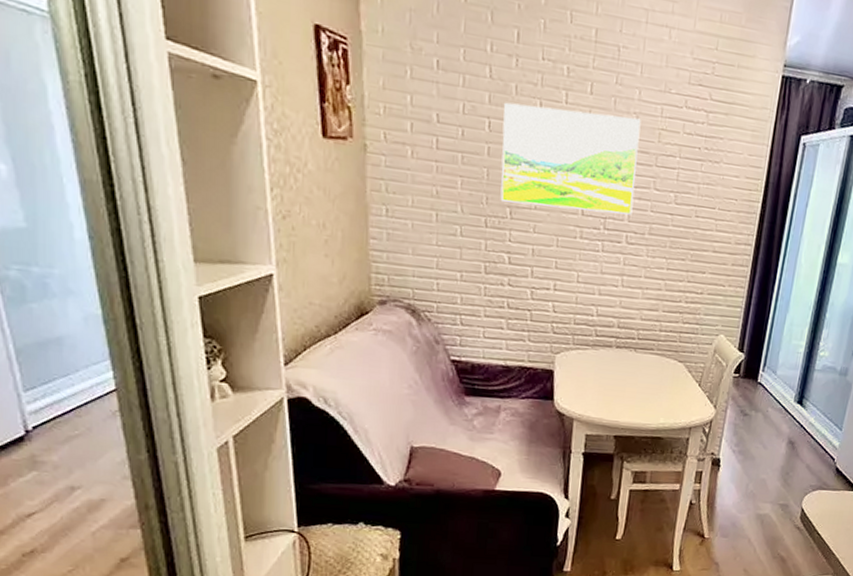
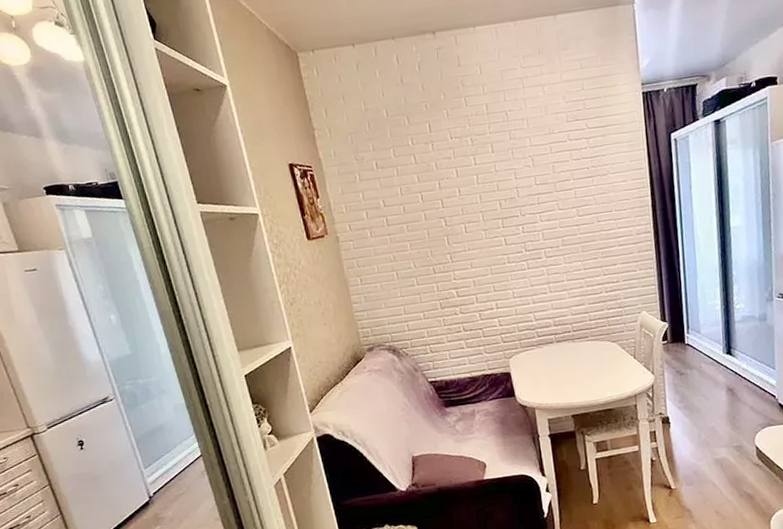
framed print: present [500,102,641,215] -> none [429,159,545,251]

